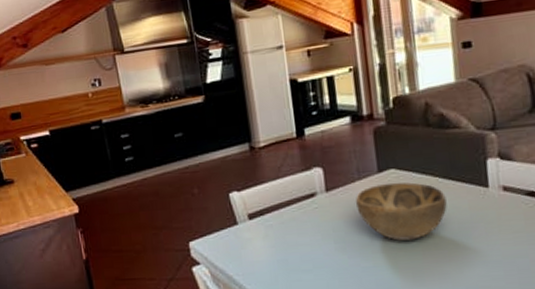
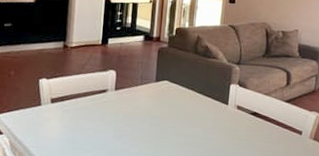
decorative bowl: present [355,182,447,241] -> none [134,91,199,136]

